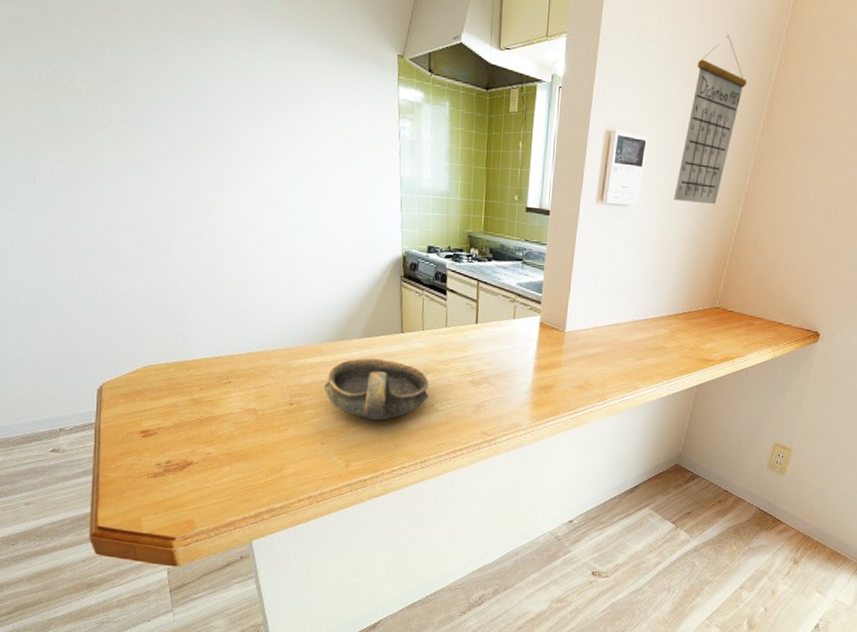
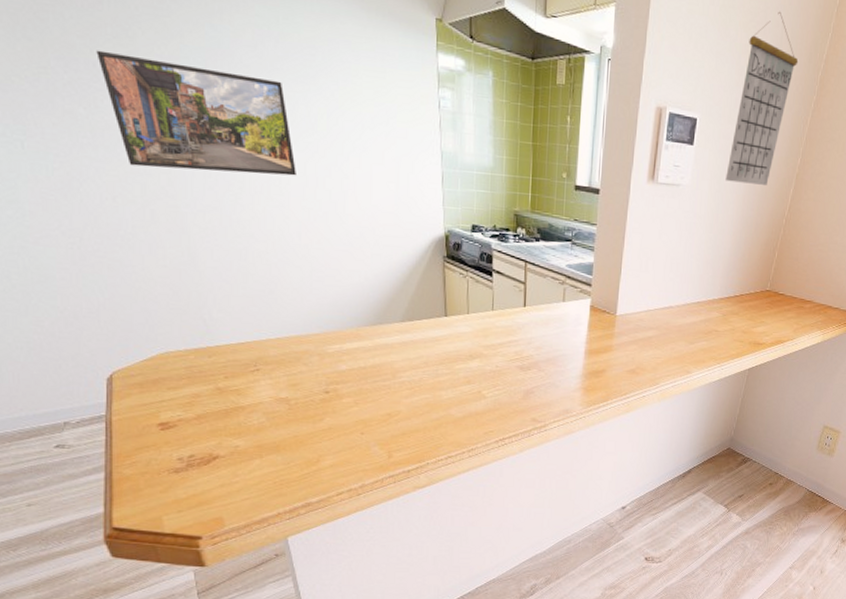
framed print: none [99,94,269,203] -> present [96,50,296,176]
oil lamp: present [324,358,429,420] -> none [362,343,476,408]

